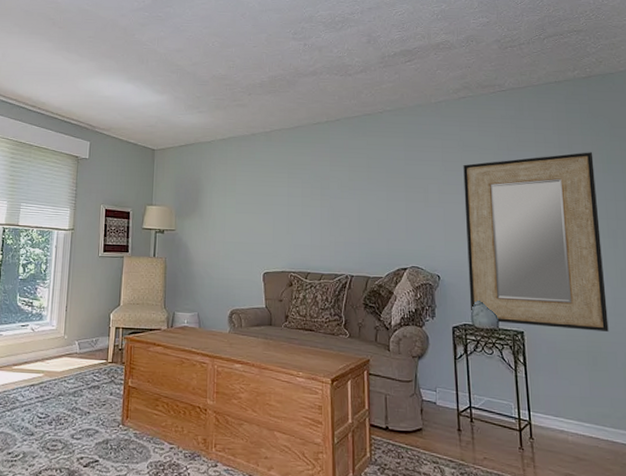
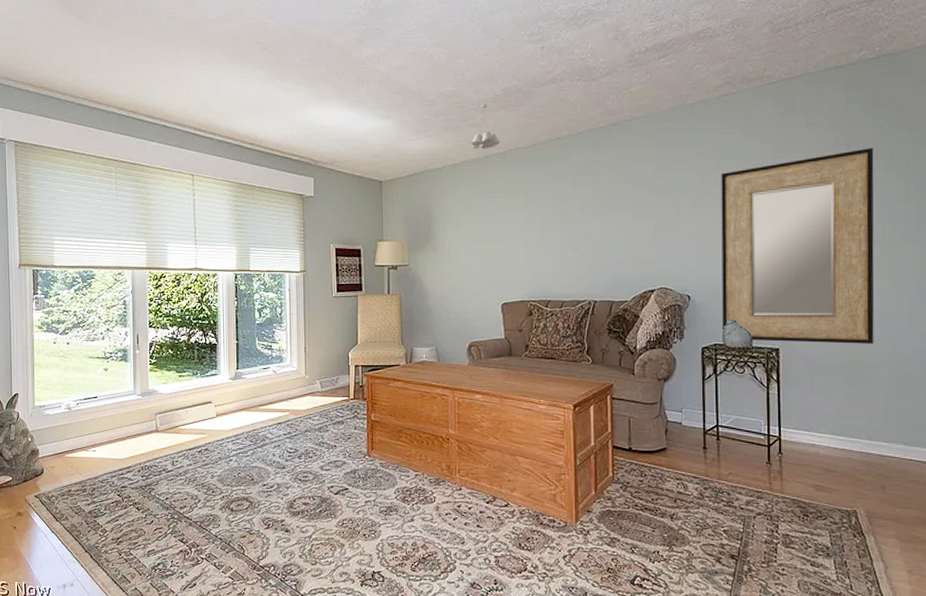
ceiling light fixture: none [239,88,265,128] -> present [471,104,500,149]

